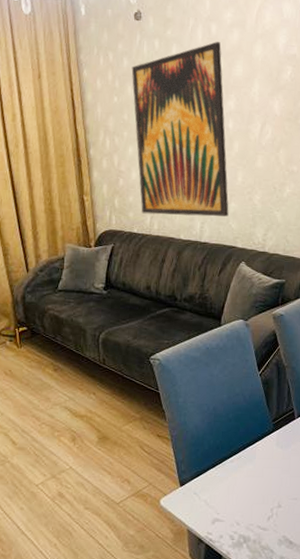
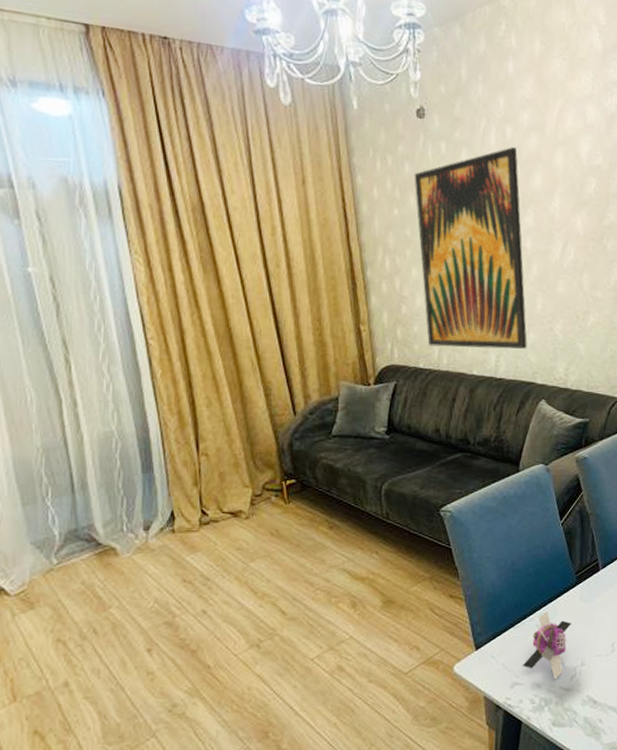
flower: none [222,454,268,519] -> present [522,611,571,680]

